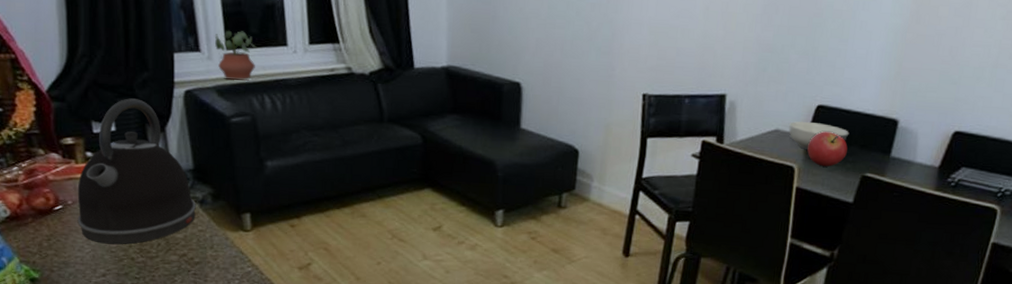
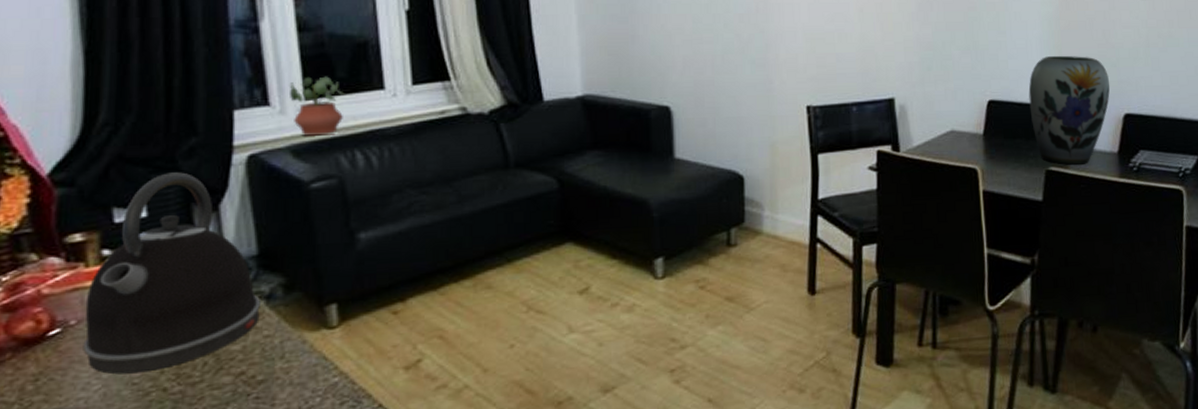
bowl: present [789,121,850,149] -> none [964,119,1025,148]
fruit: present [807,131,848,167] -> none [986,126,1027,165]
vase: none [857,67,946,174] -> present [1028,55,1110,165]

